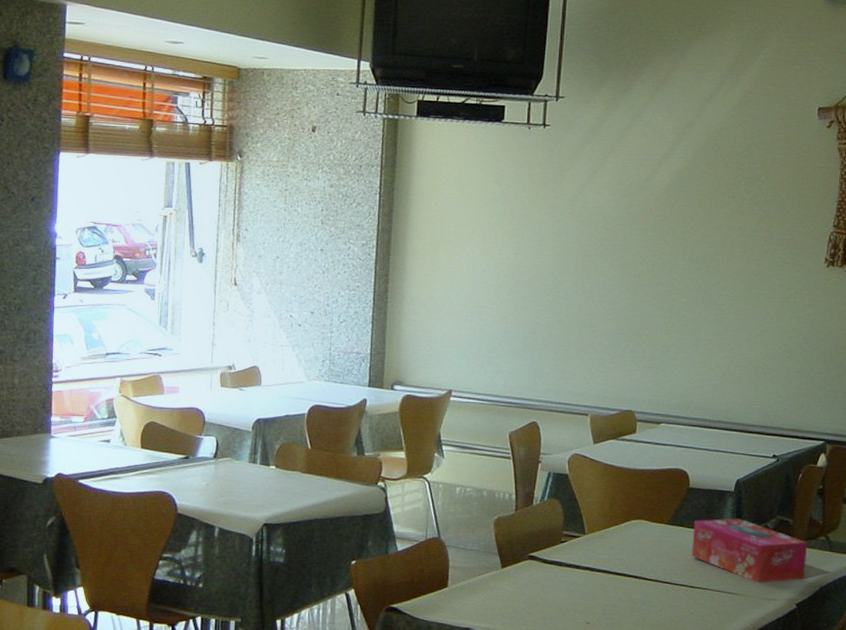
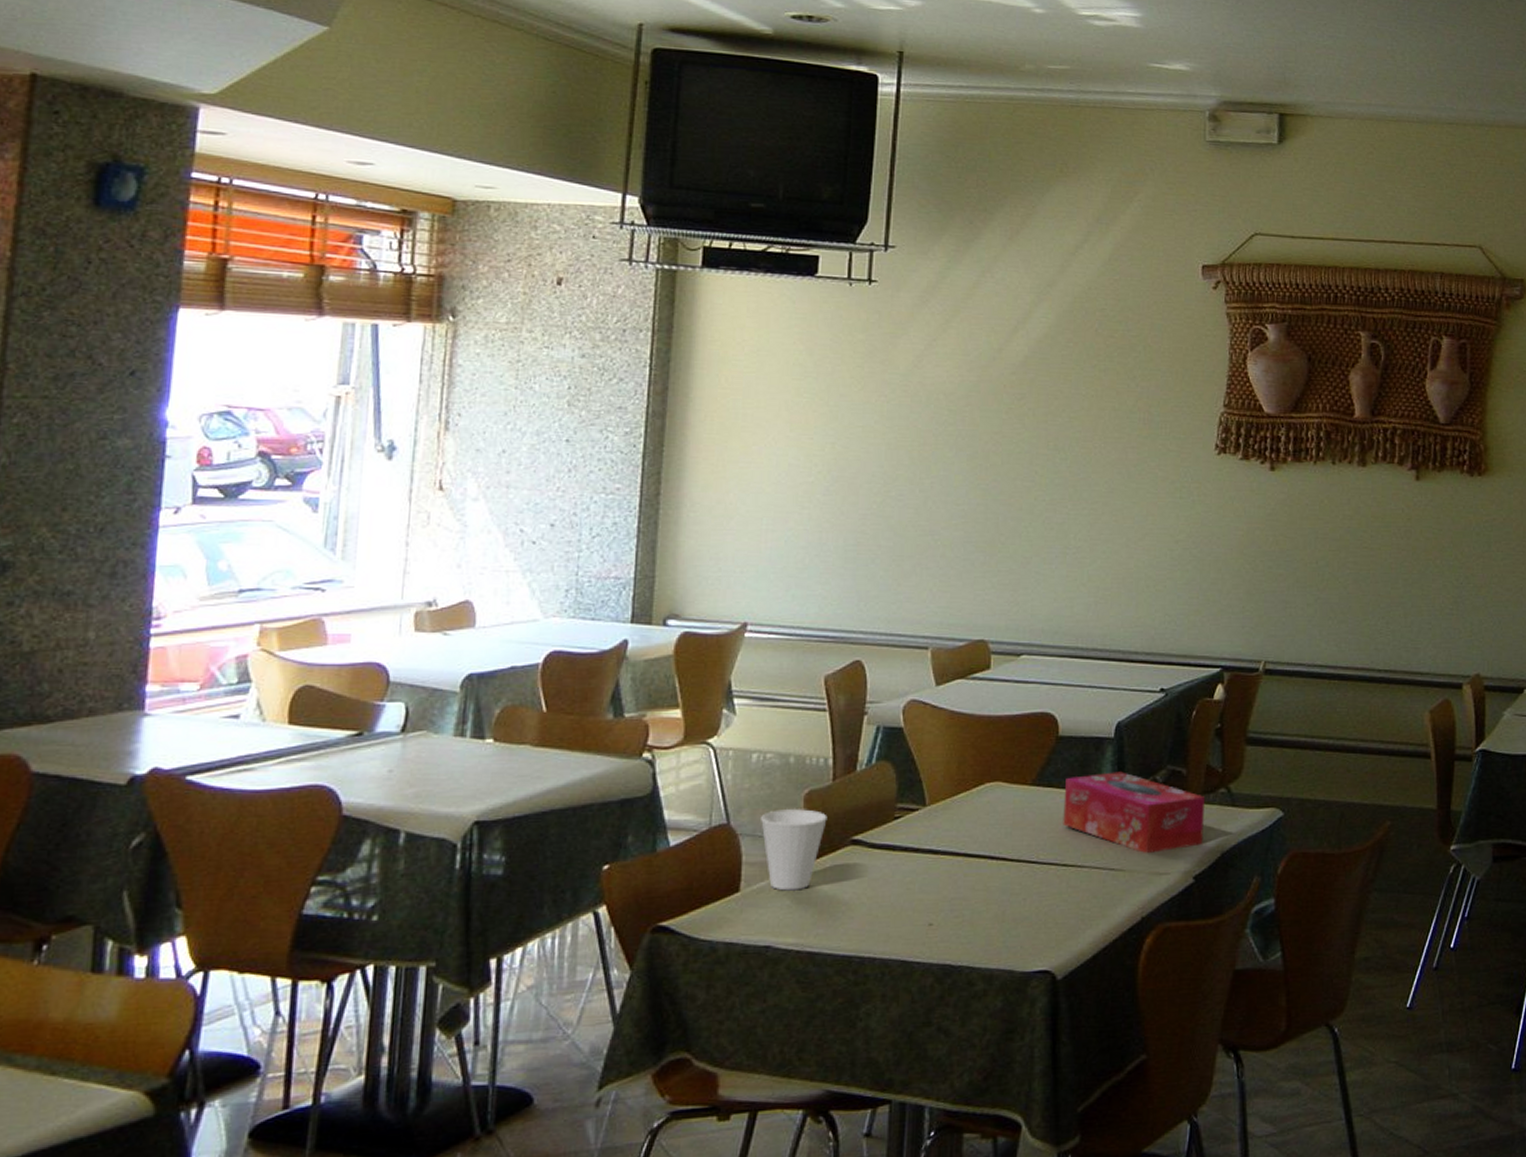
cup: none [463,530,511,590] -> present [761,809,828,891]

